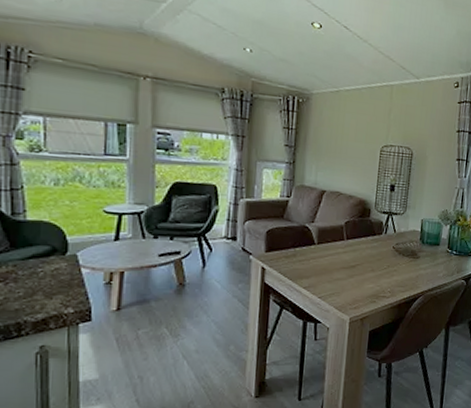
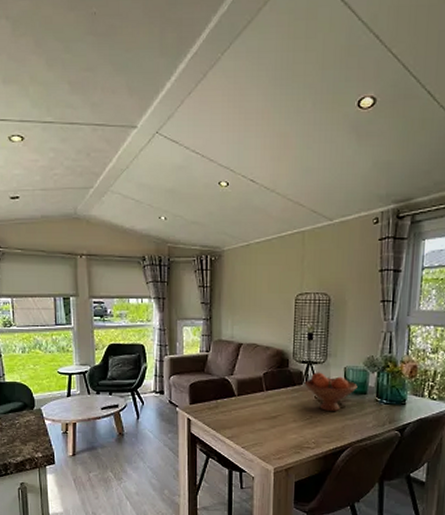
fruit bowl: none [384,223,432,261] -> present [304,372,358,411]

